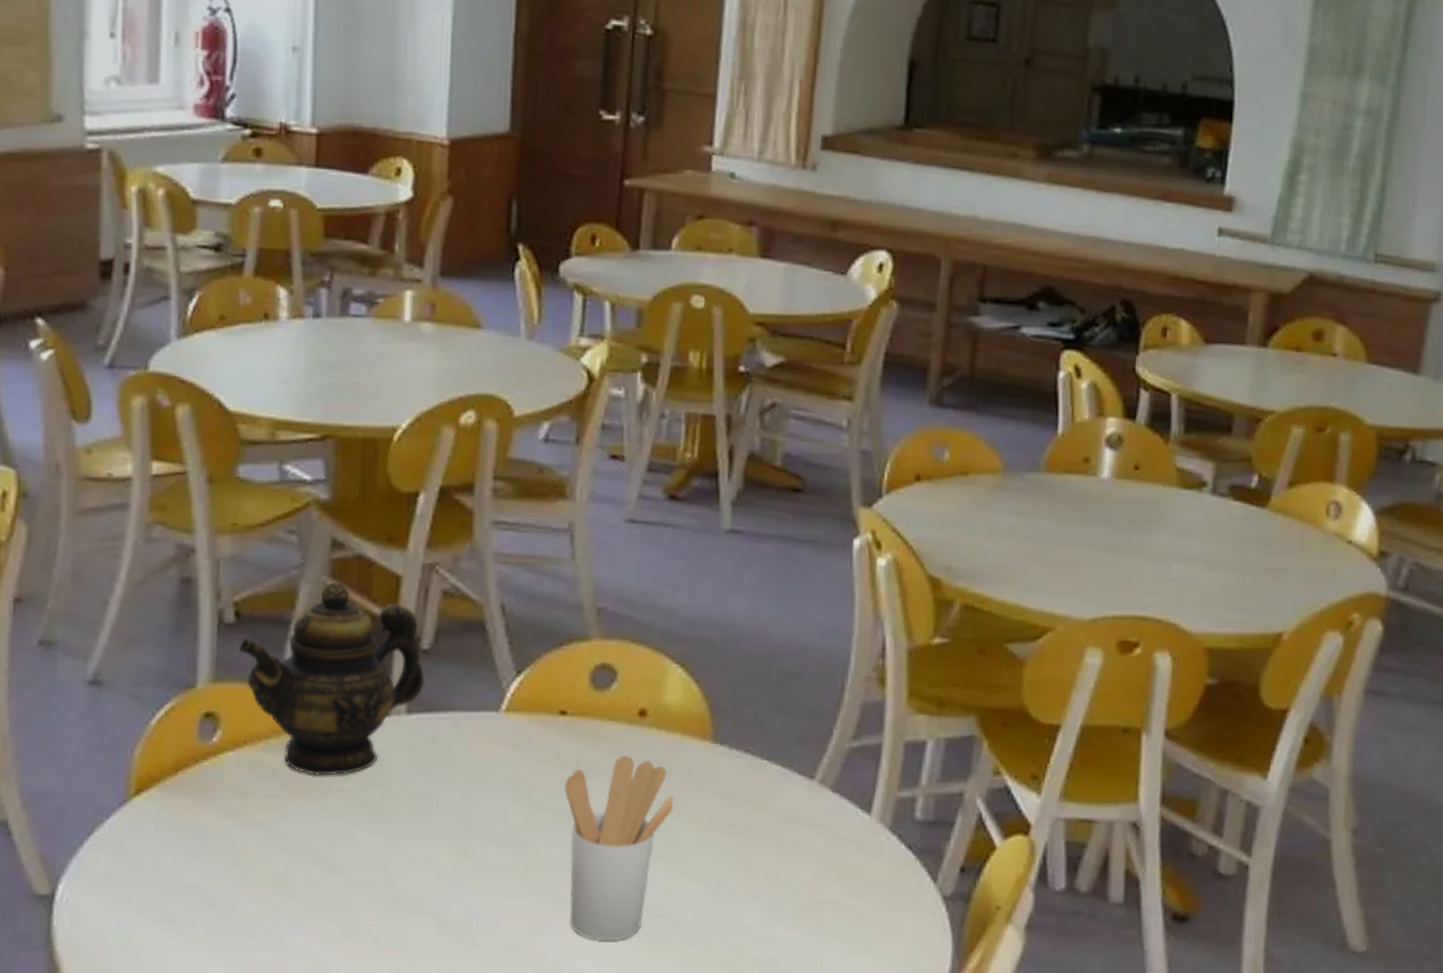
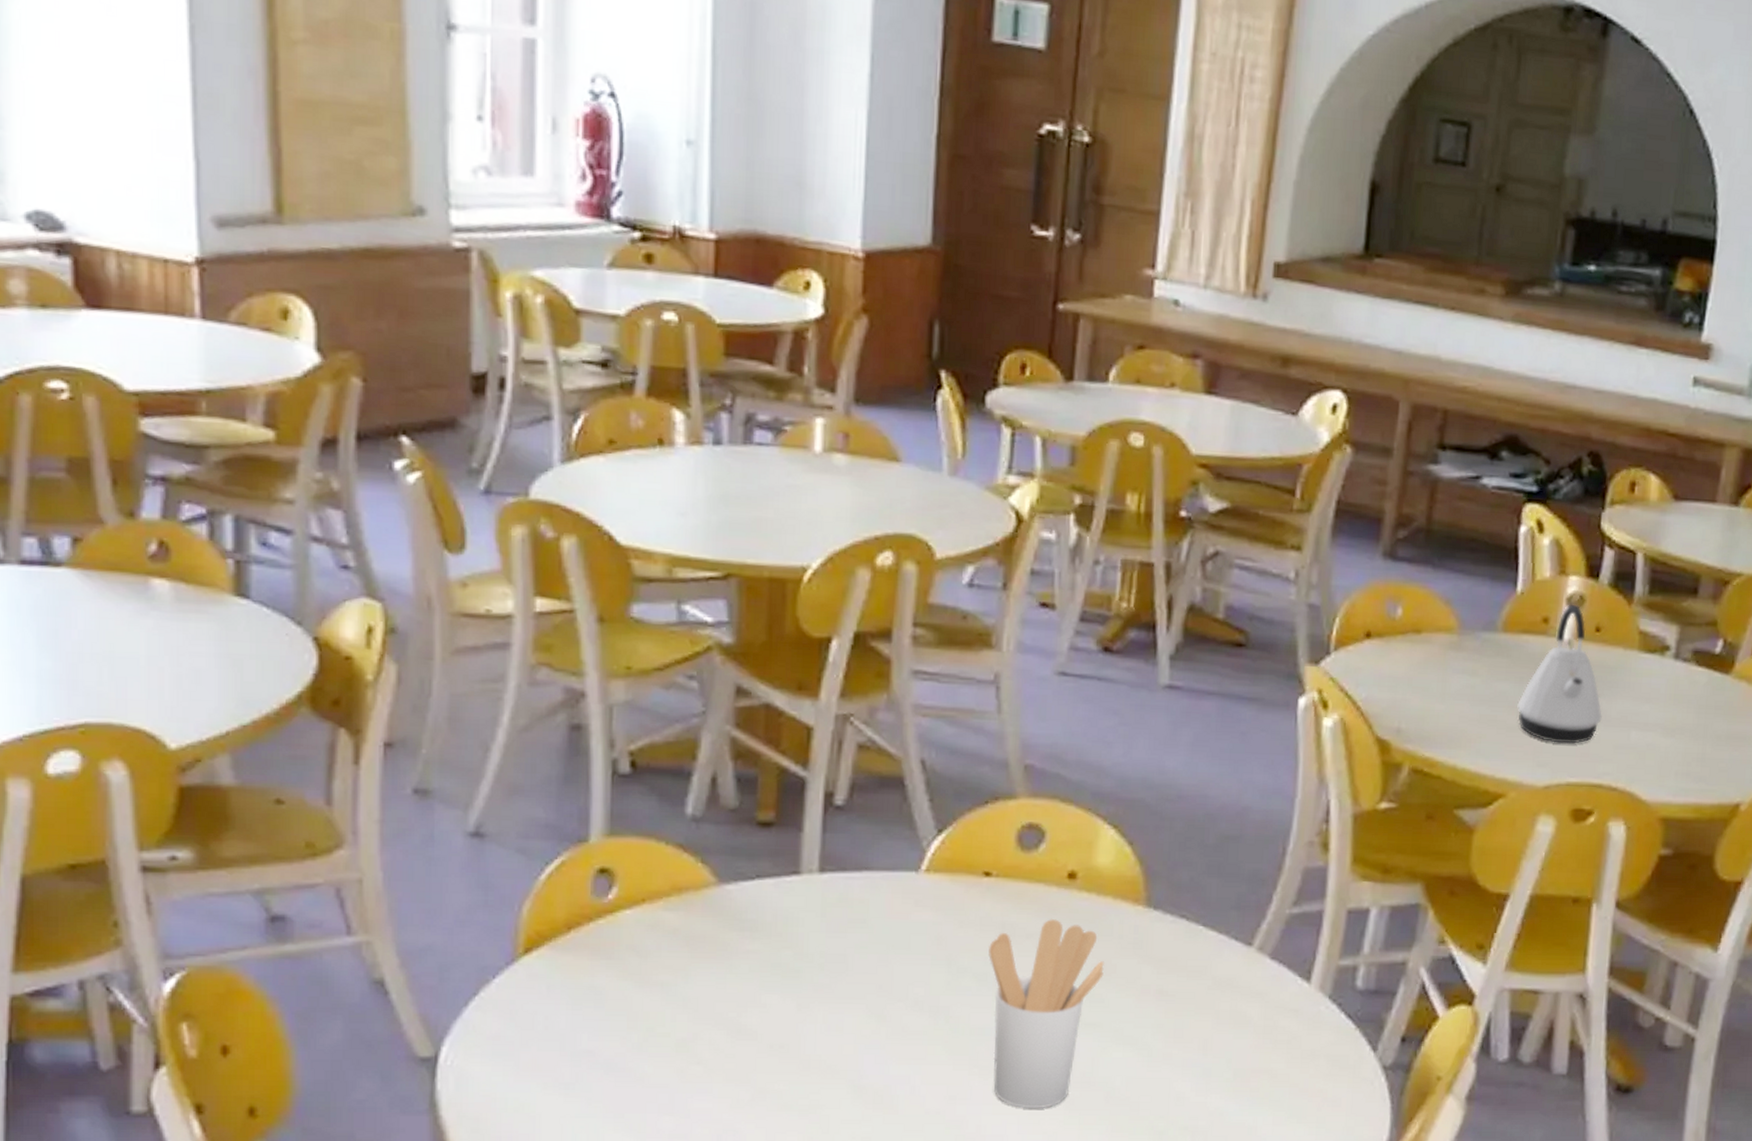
teapot: present [238,581,425,776] -> none [635,731,839,936]
kettle: none [1062,444,1144,578] -> present [1517,604,1602,744]

